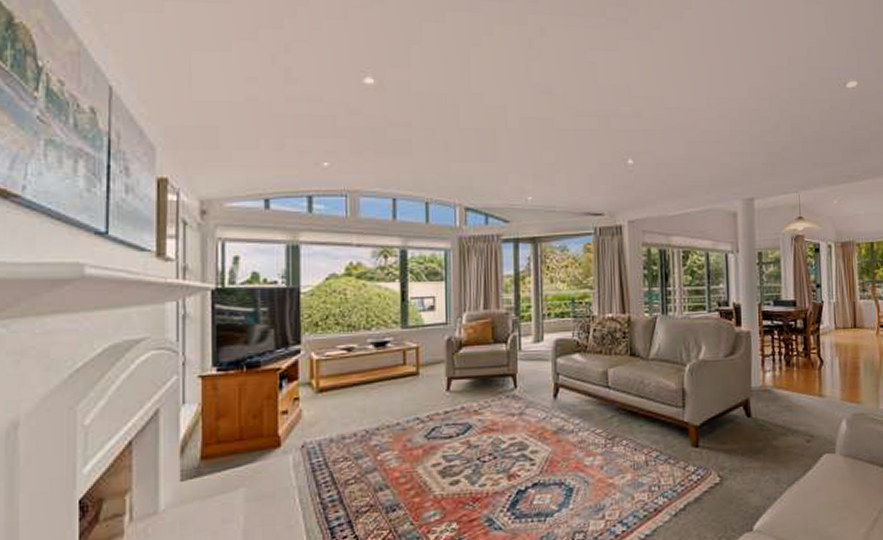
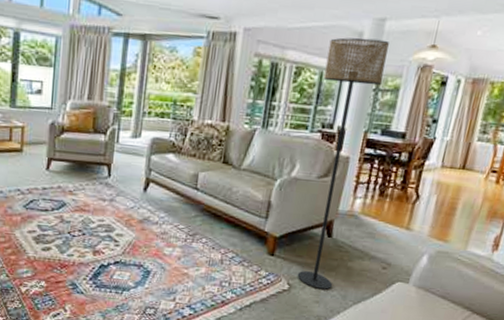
floor lamp: none [709,217,763,476] -> present [297,37,390,290]

